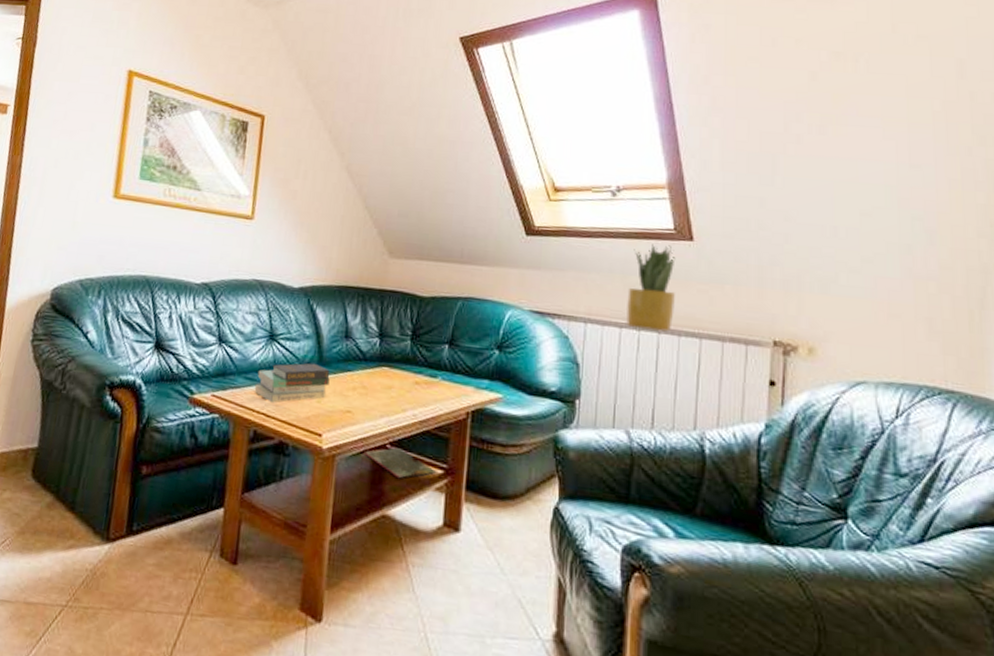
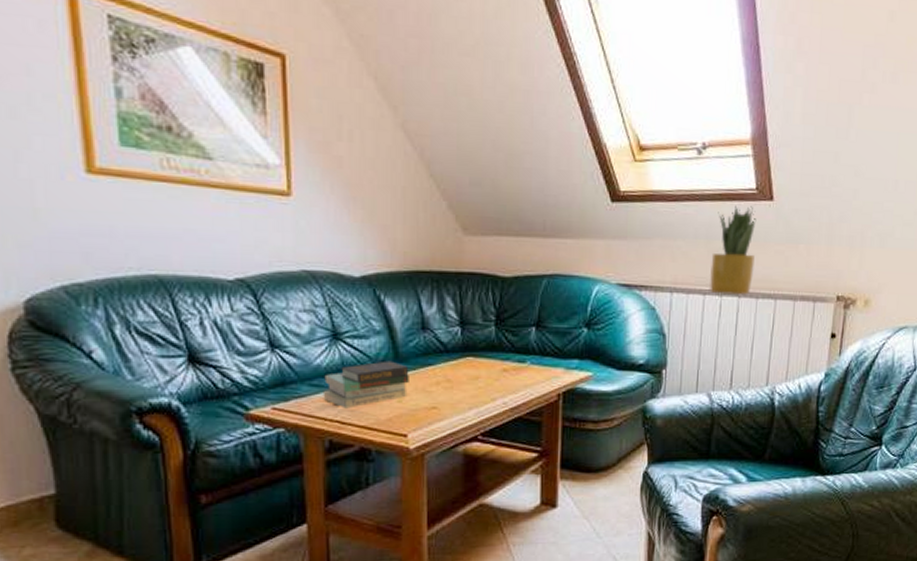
magazine: present [363,448,436,479] -> none [454,438,530,468]

